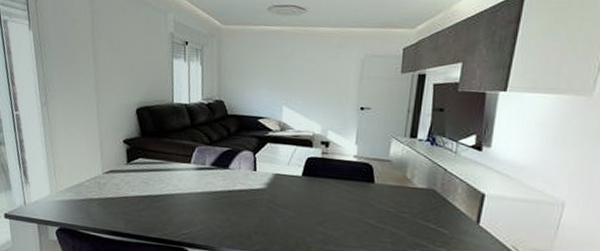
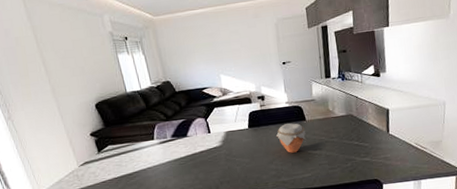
jar: none [333,181,371,219] -> present [275,123,306,153]

